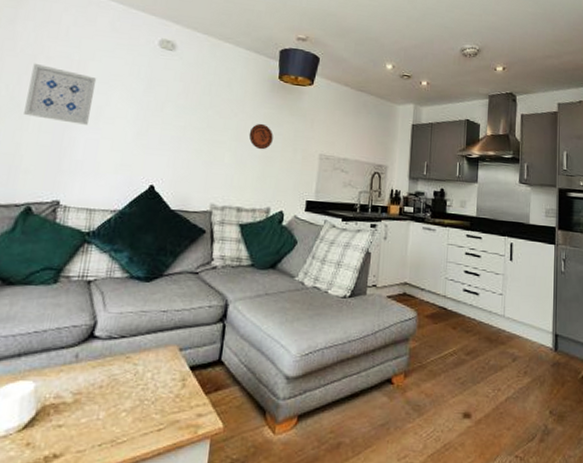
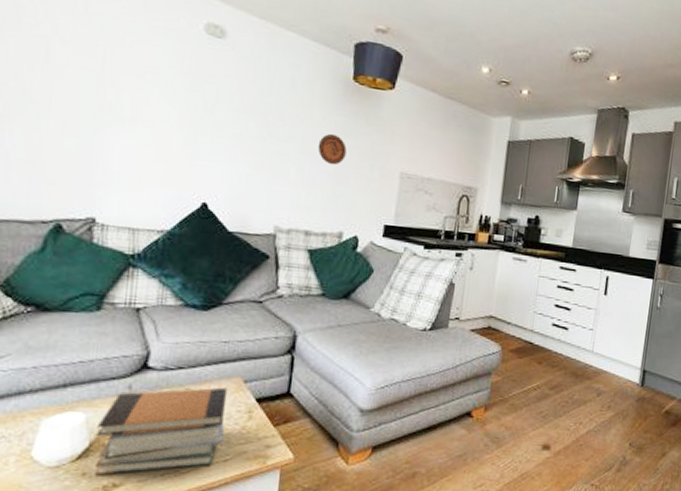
wall art: present [24,62,97,125] -> none [41,46,129,128]
book stack: none [36,355,165,446] -> present [93,387,228,476]

